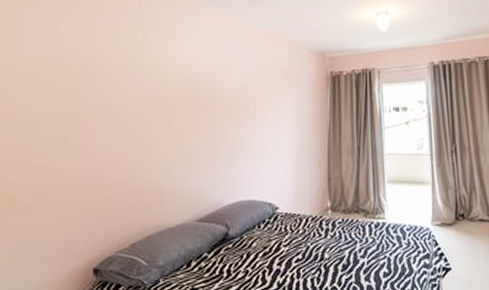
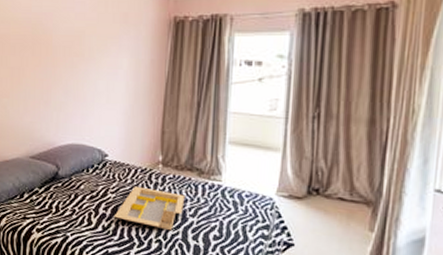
serving tray: none [288,235,355,276] -> present [113,186,185,231]

